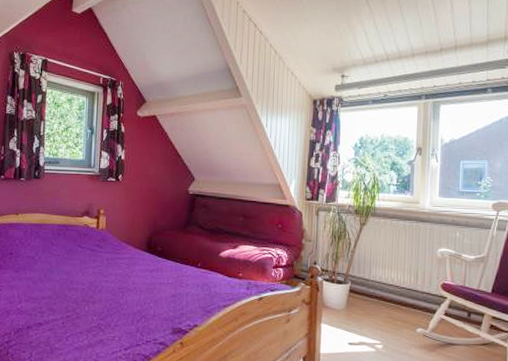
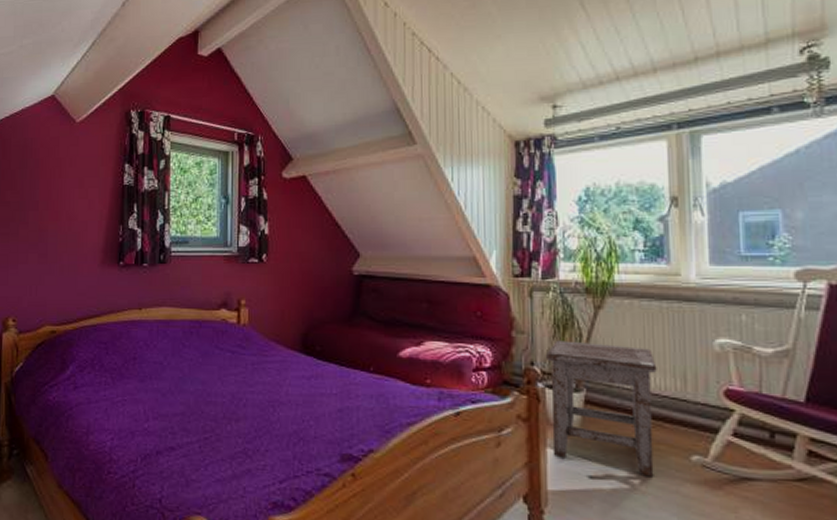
stool: none [324,247,399,343] -> present [545,340,657,477]

